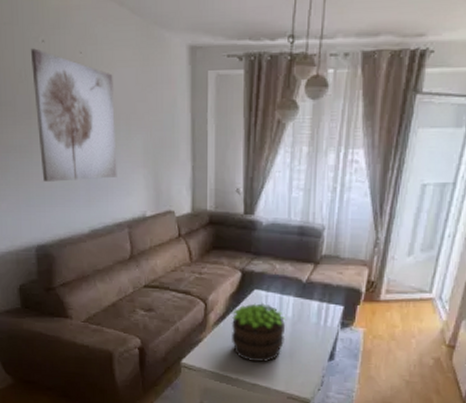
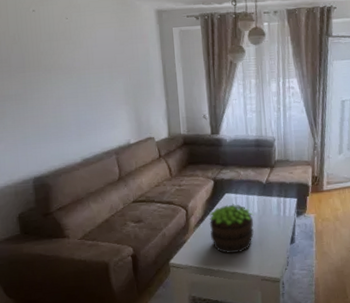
wall art: present [30,48,117,182] -> none [22,17,104,123]

